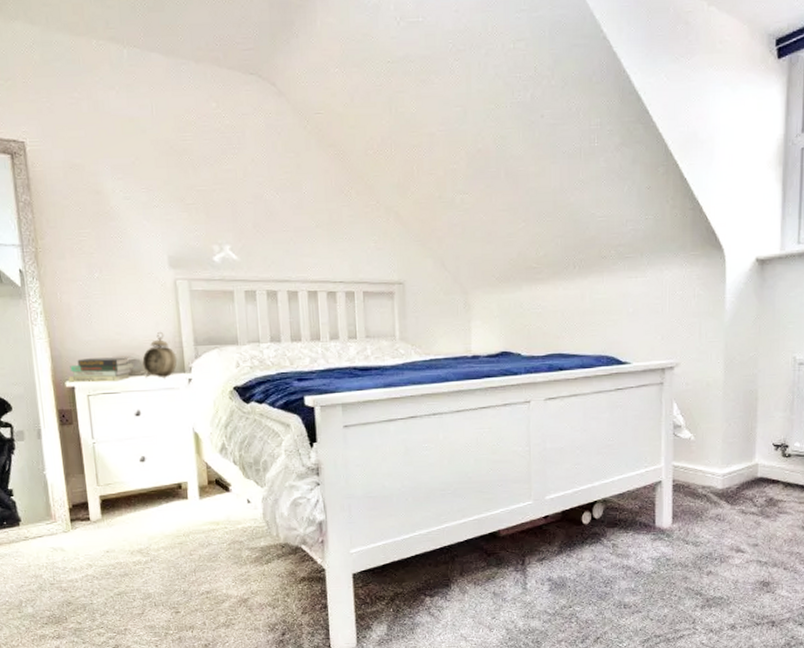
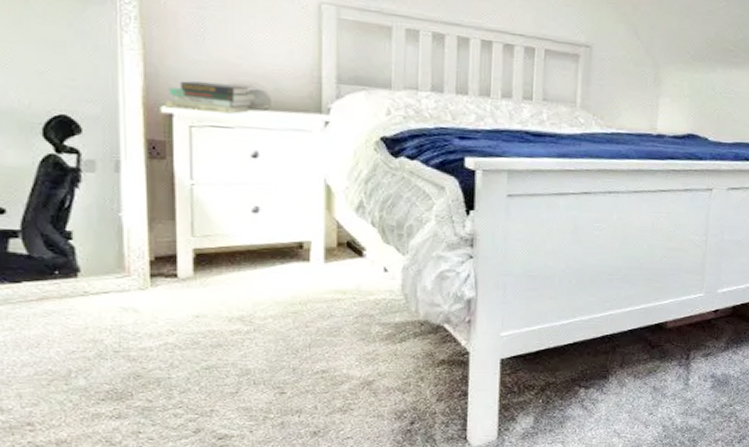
alarm clock: present [142,331,177,380] -> none [267,61,313,119]

